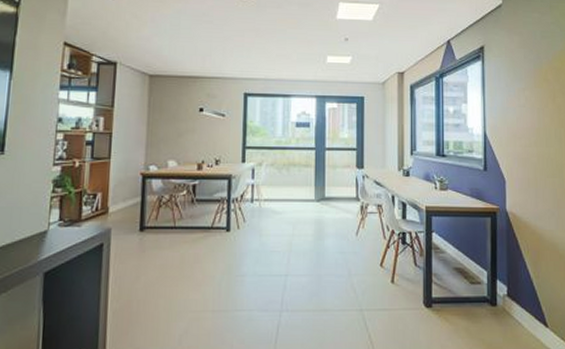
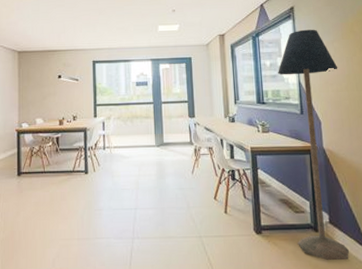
floor lamp: none [461,73,528,339] -> present [277,29,349,261]

